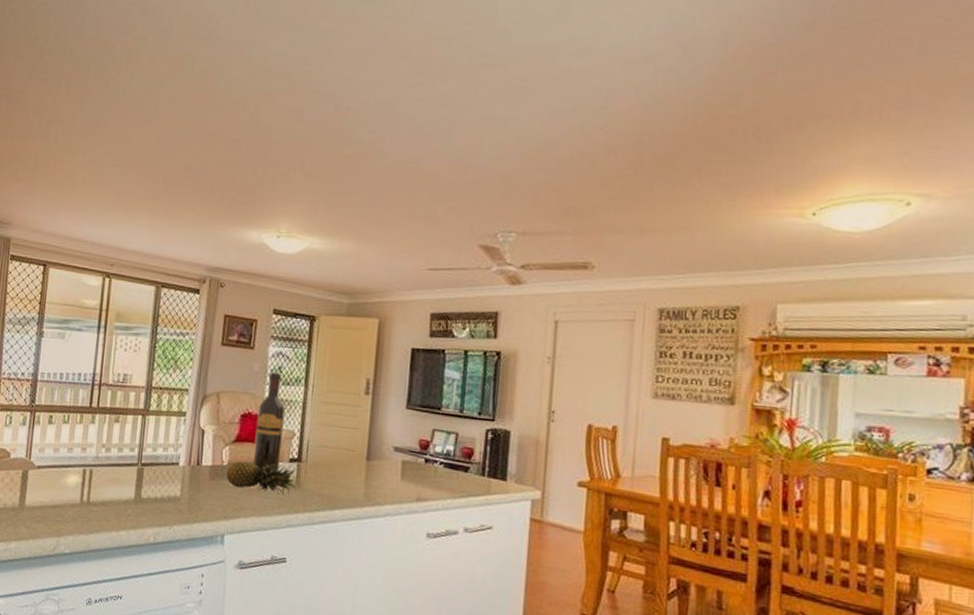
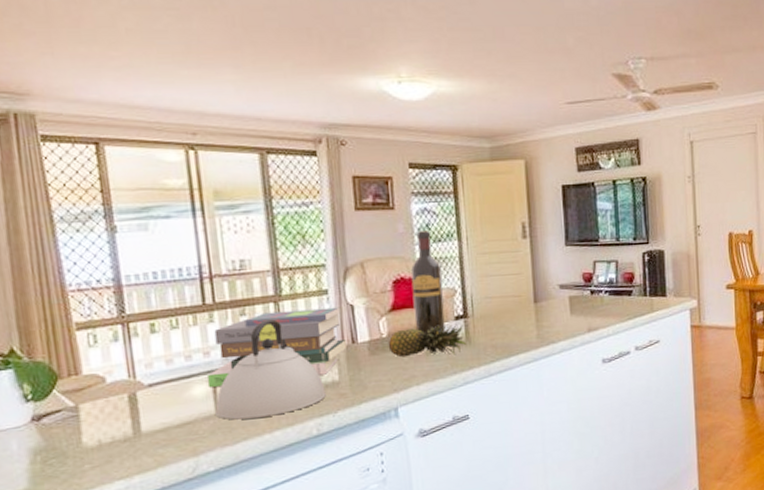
books: none [79,423,193,489] -> present [207,307,347,387]
kettle: none [80,429,168,517] -> present [215,319,326,420]

